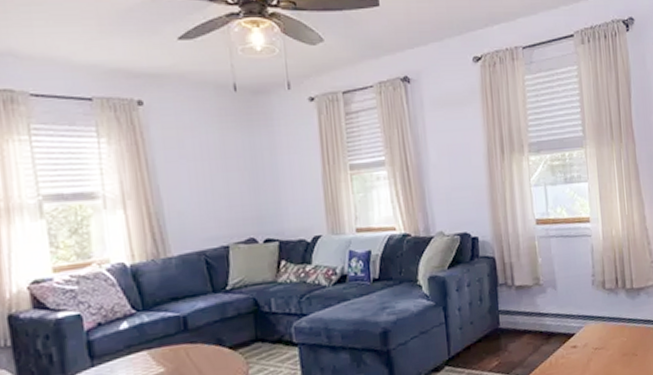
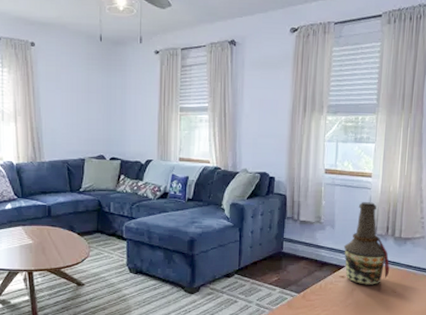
bottle: none [570,251,627,353] -> present [343,202,390,285]

